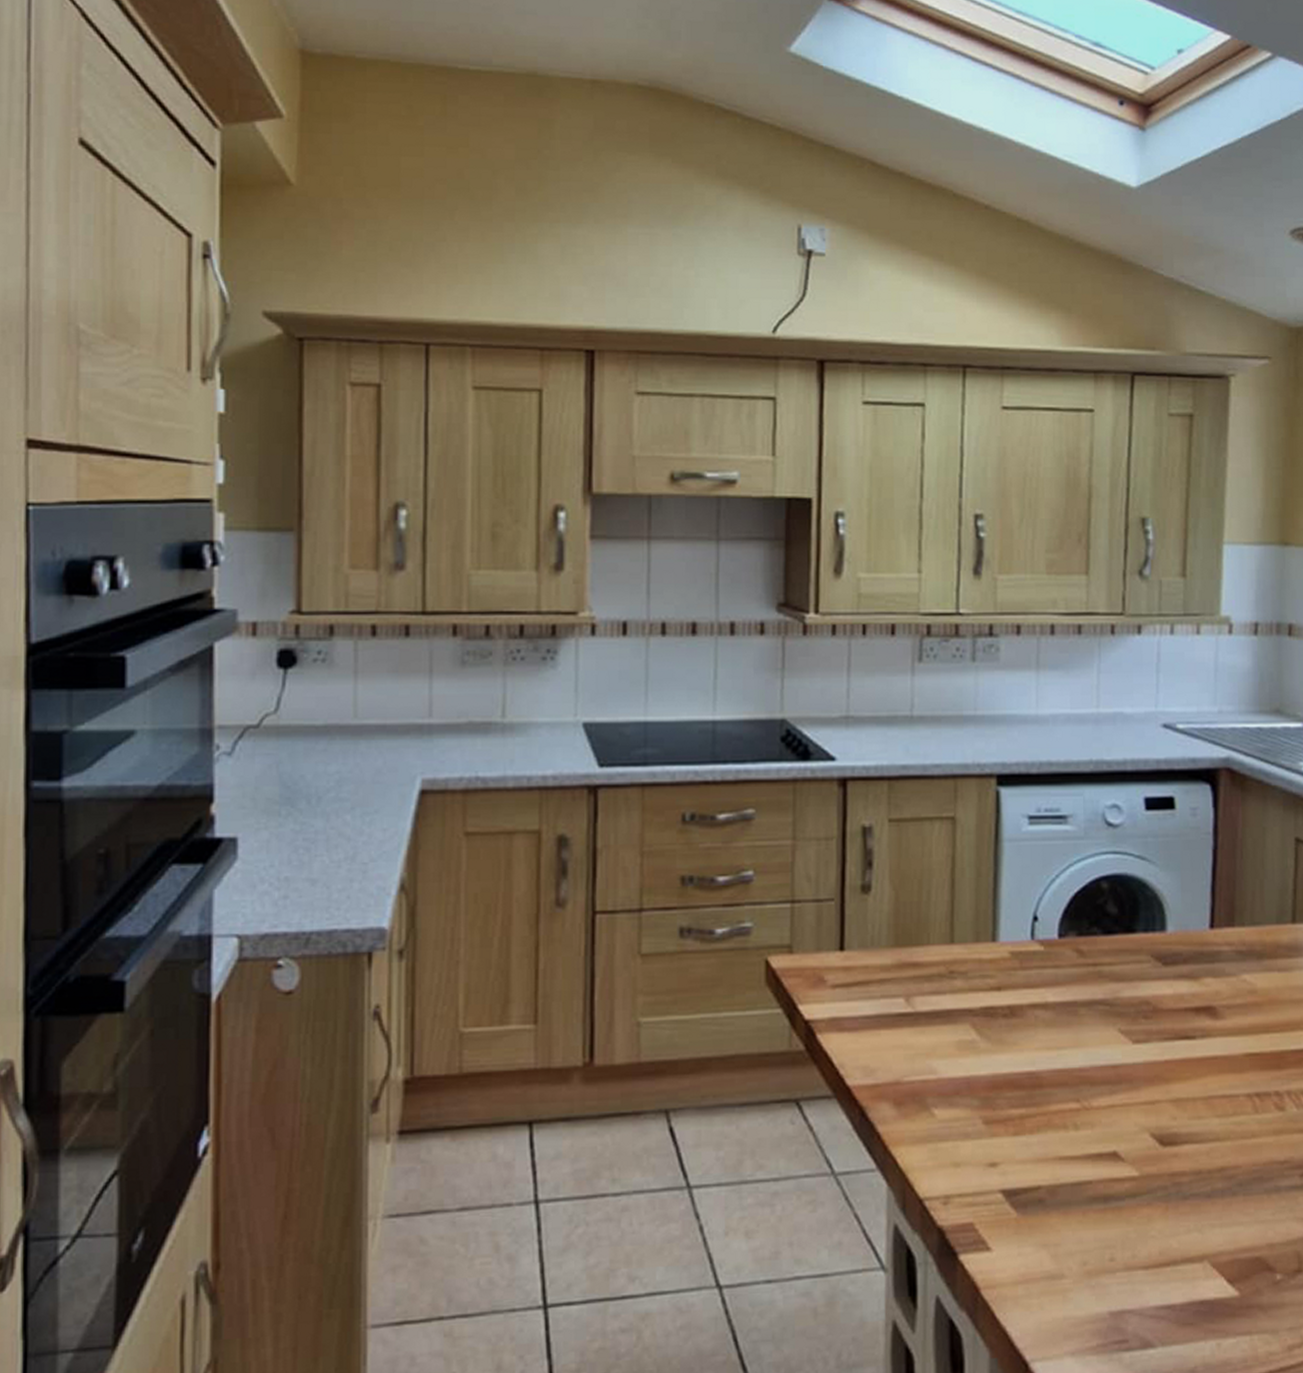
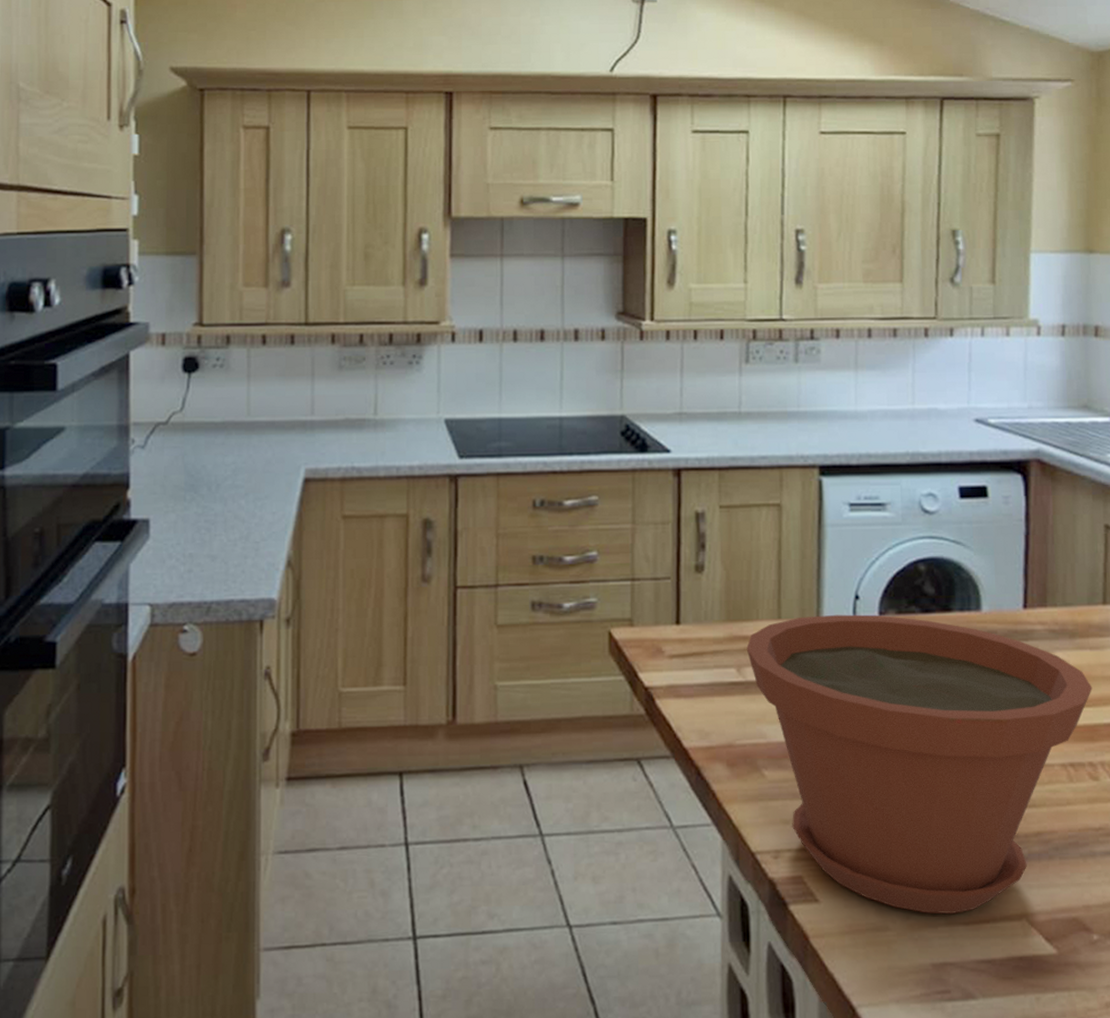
plant pot: none [916,937,1280,1258] -> present [746,614,1092,913]

